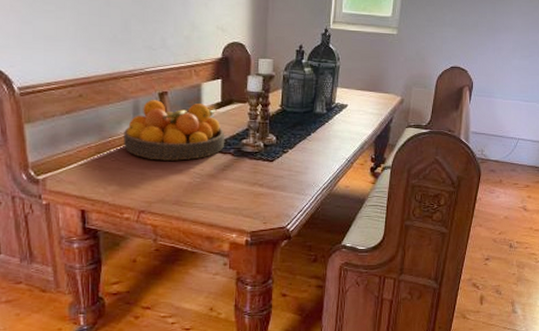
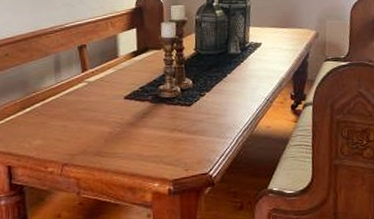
fruit bowl: present [123,100,225,161] -> none [45,53,143,112]

